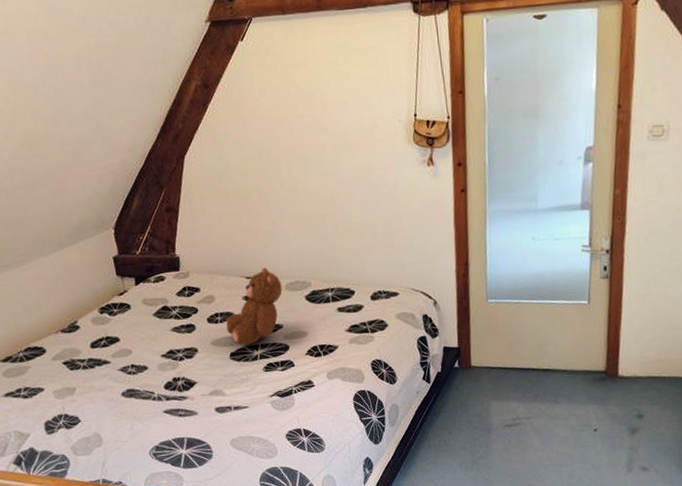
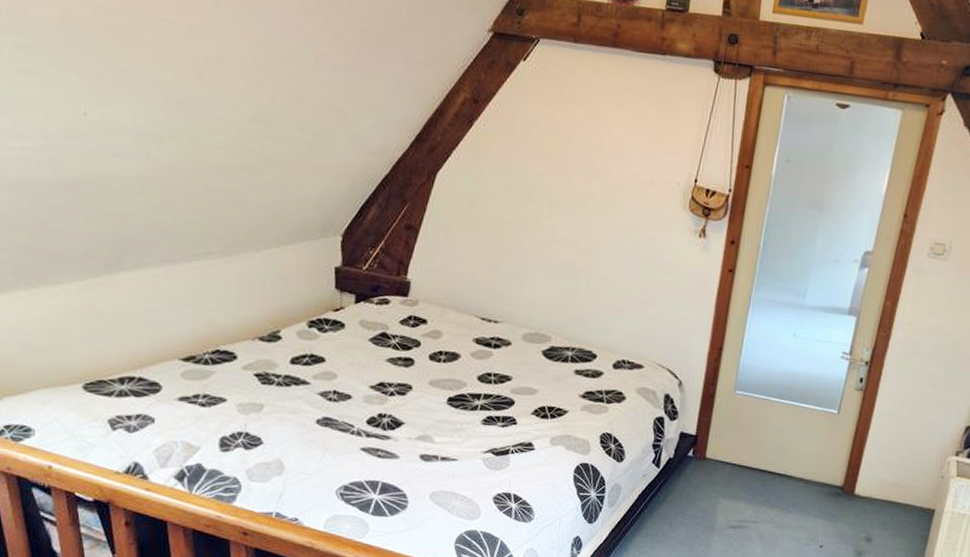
teddy bear: present [226,267,282,346] -> none [449,311,519,393]

